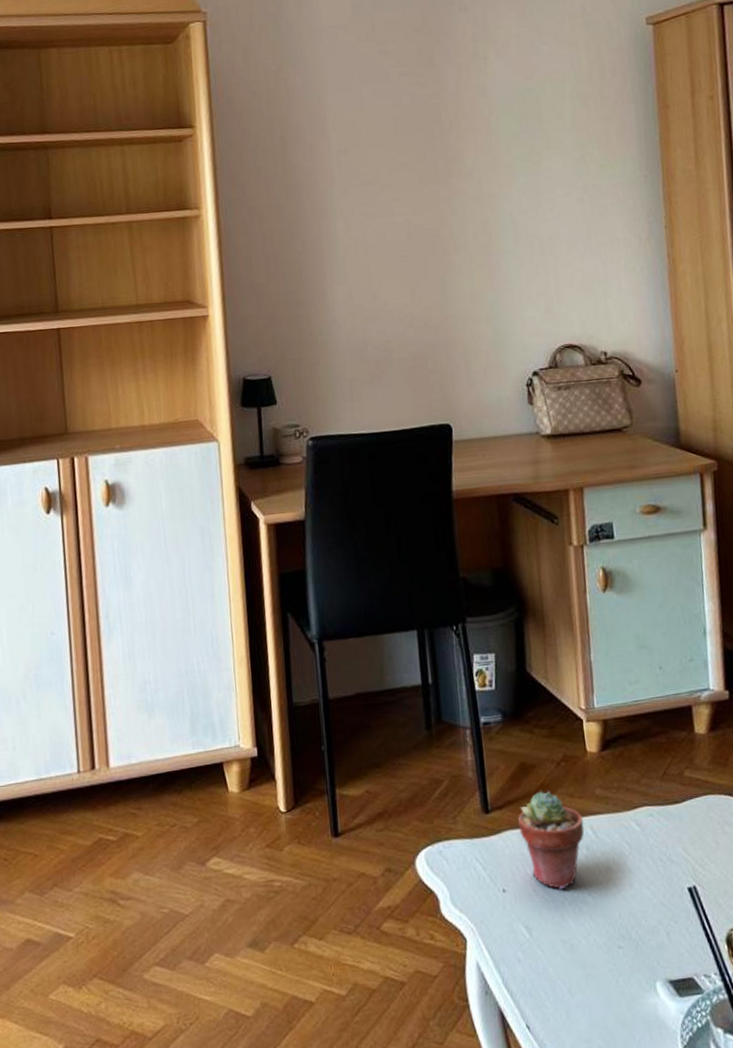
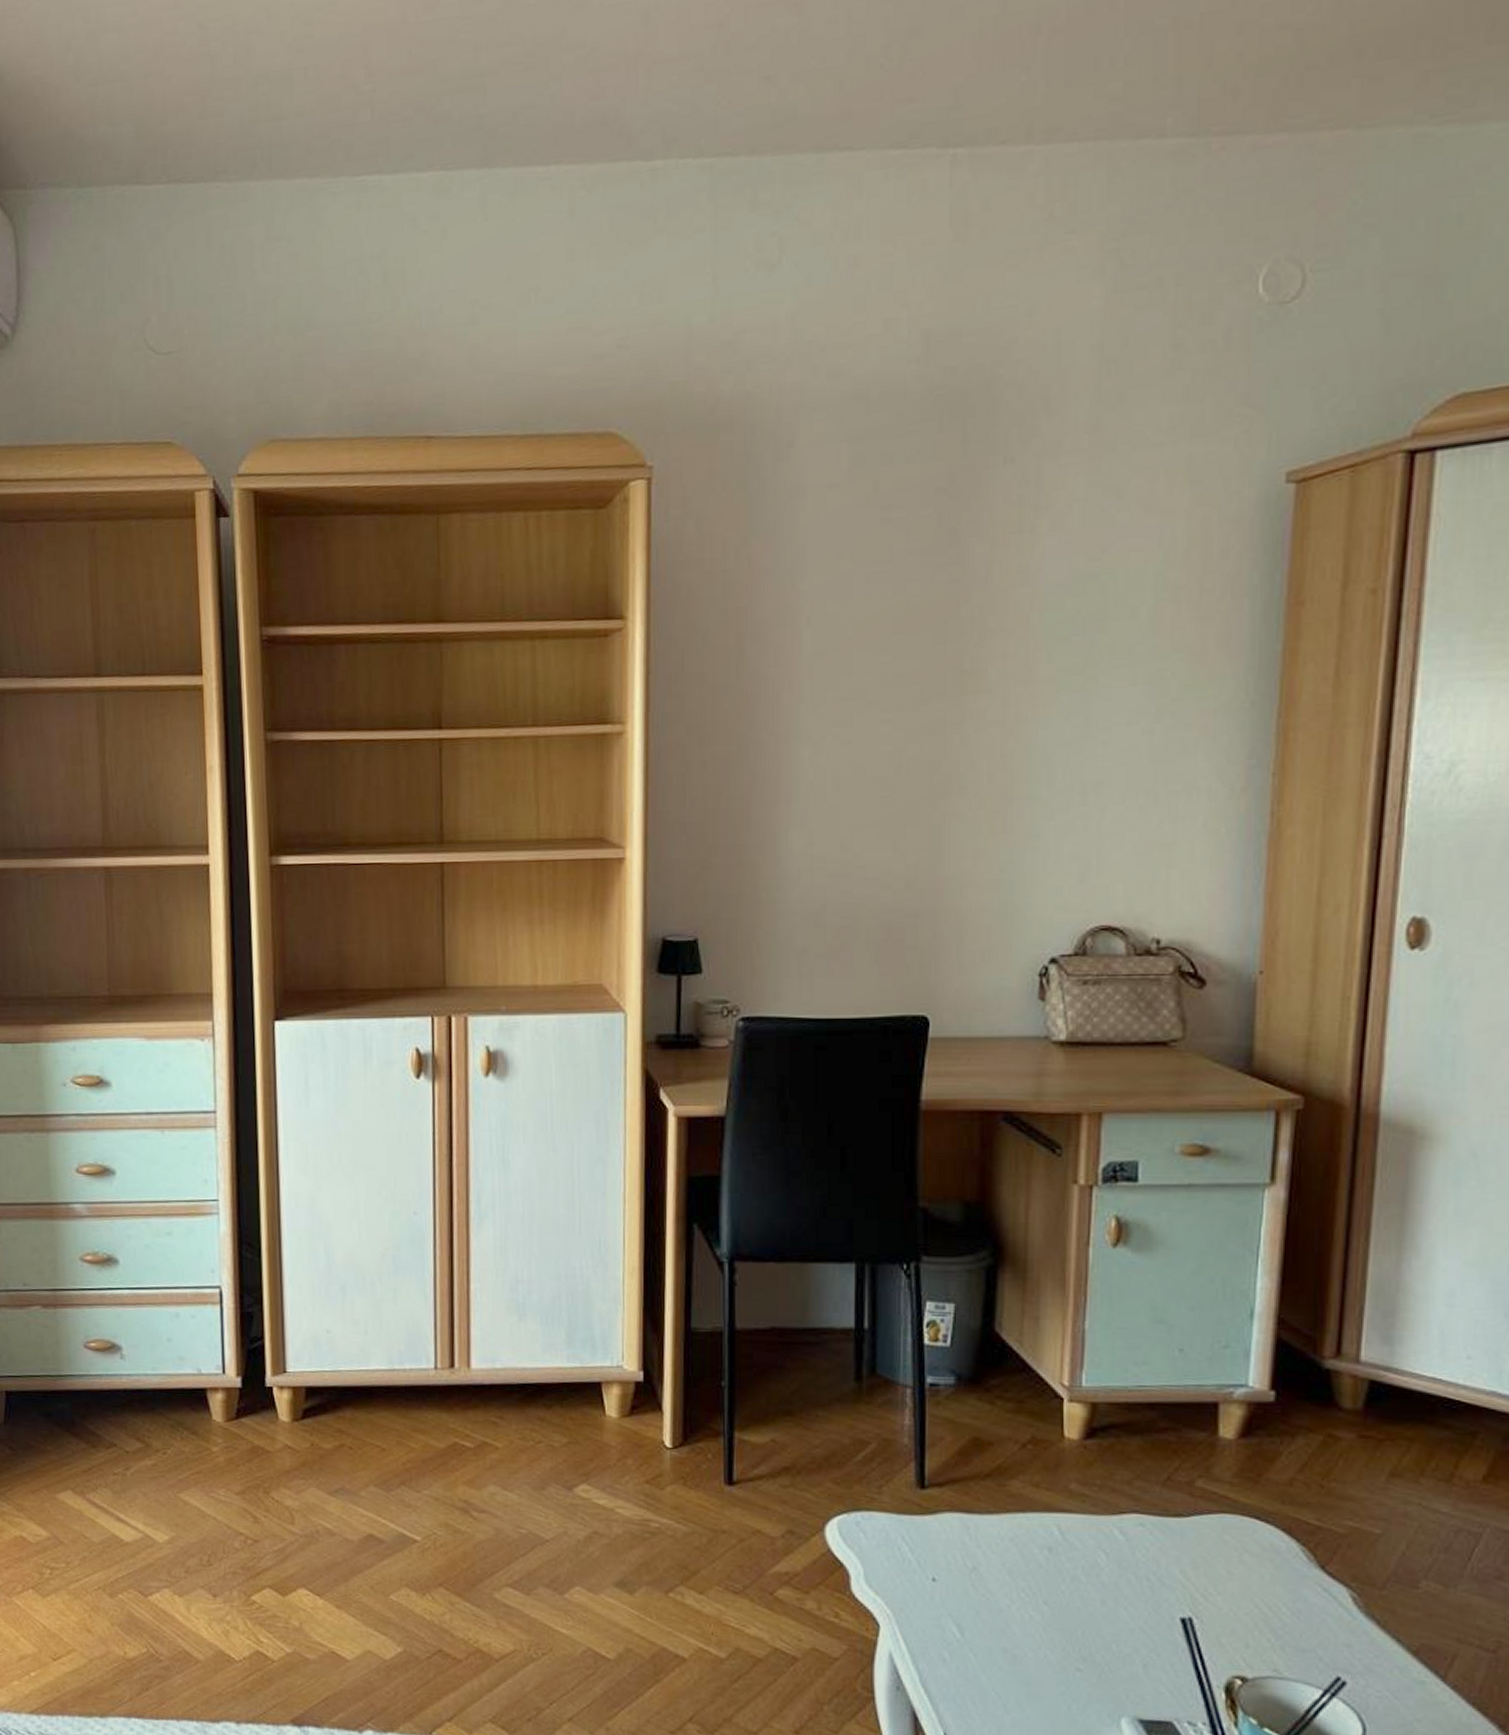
potted succulent: present [518,791,585,890] -> none [962,1474,1049,1592]

